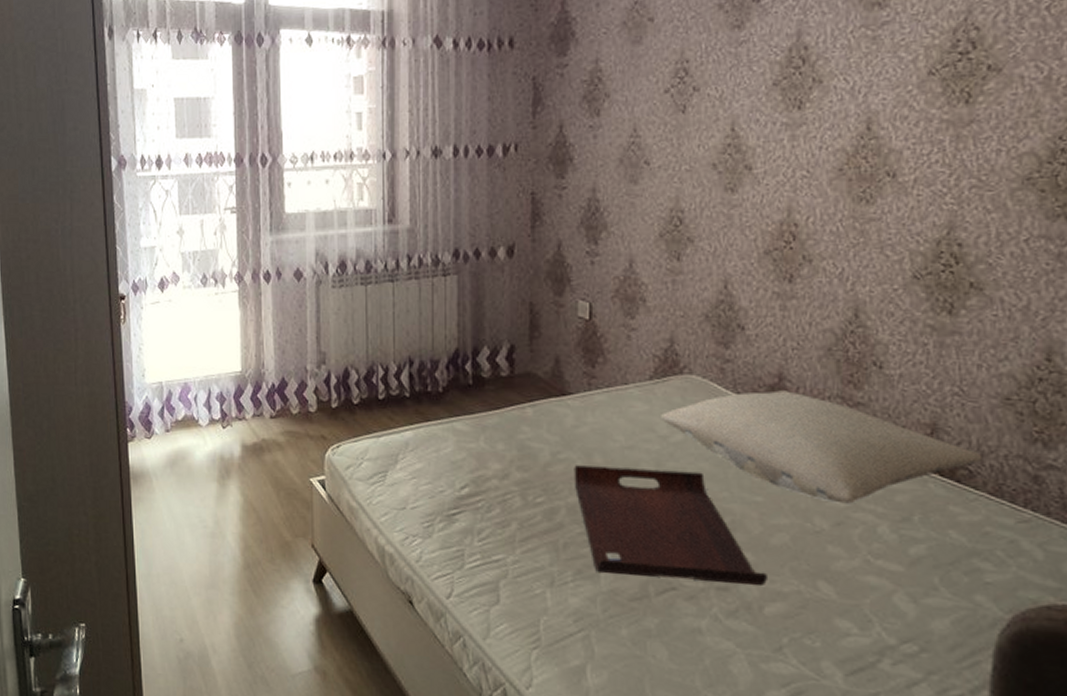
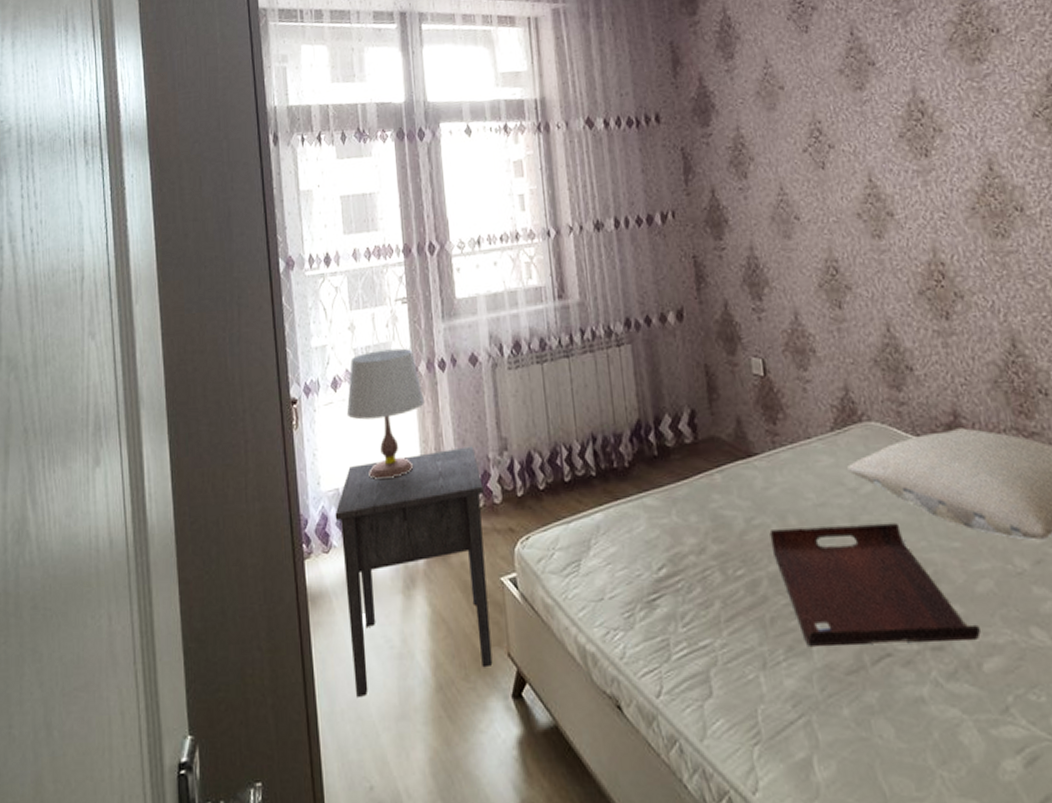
nightstand: none [157,356,299,565] -> present [335,446,493,697]
table lamp: none [172,256,248,379] -> present [346,348,424,480]

